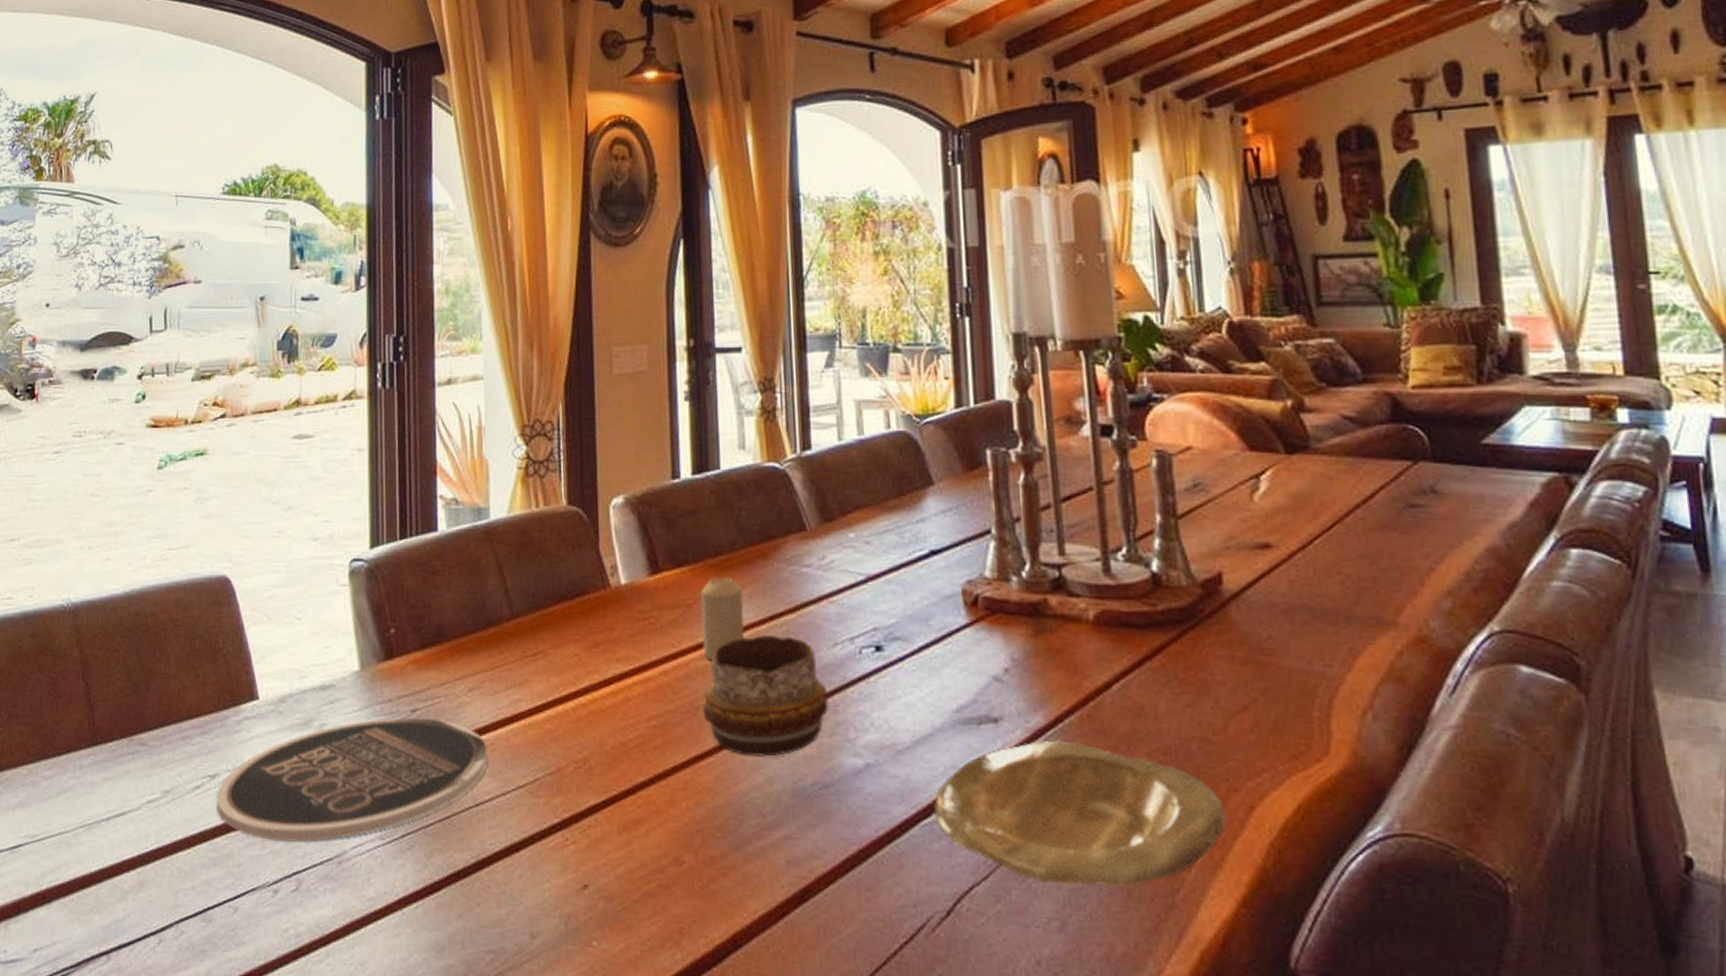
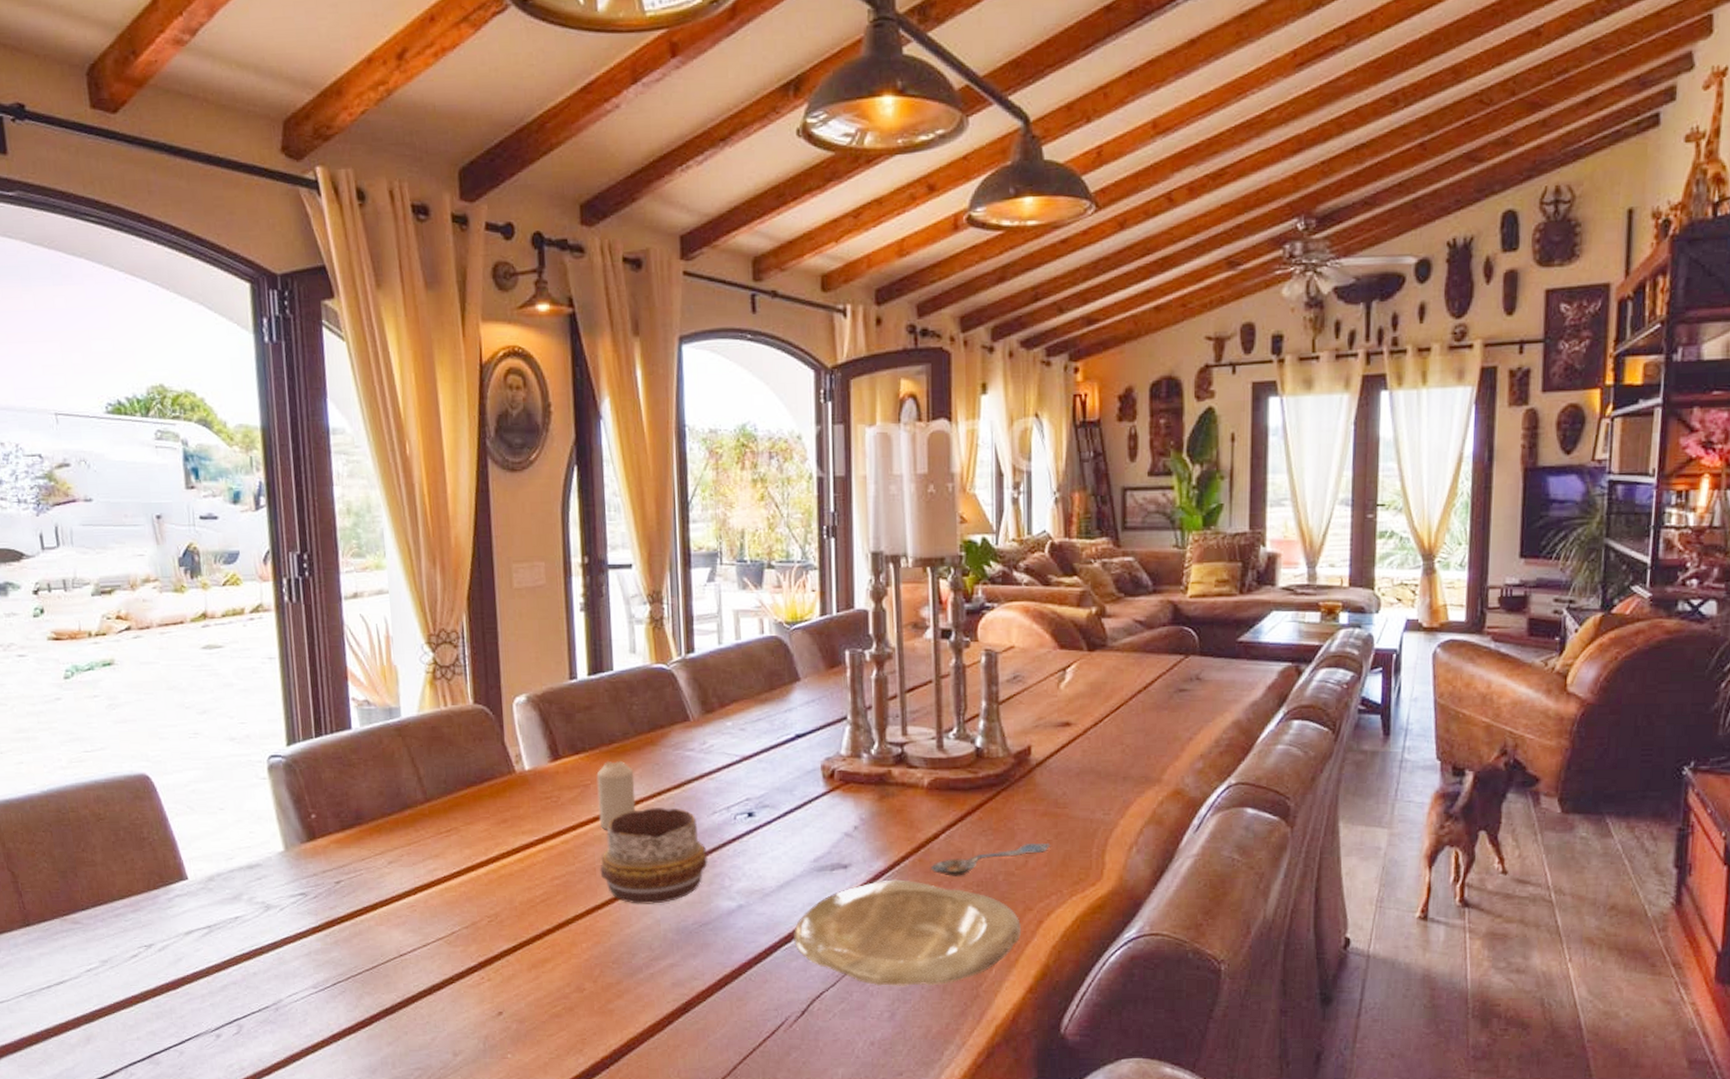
plate: present [216,718,488,843] -> none [154,888,409,996]
spoon: none [1102,700,1257,740] -> present [930,842,1051,876]

